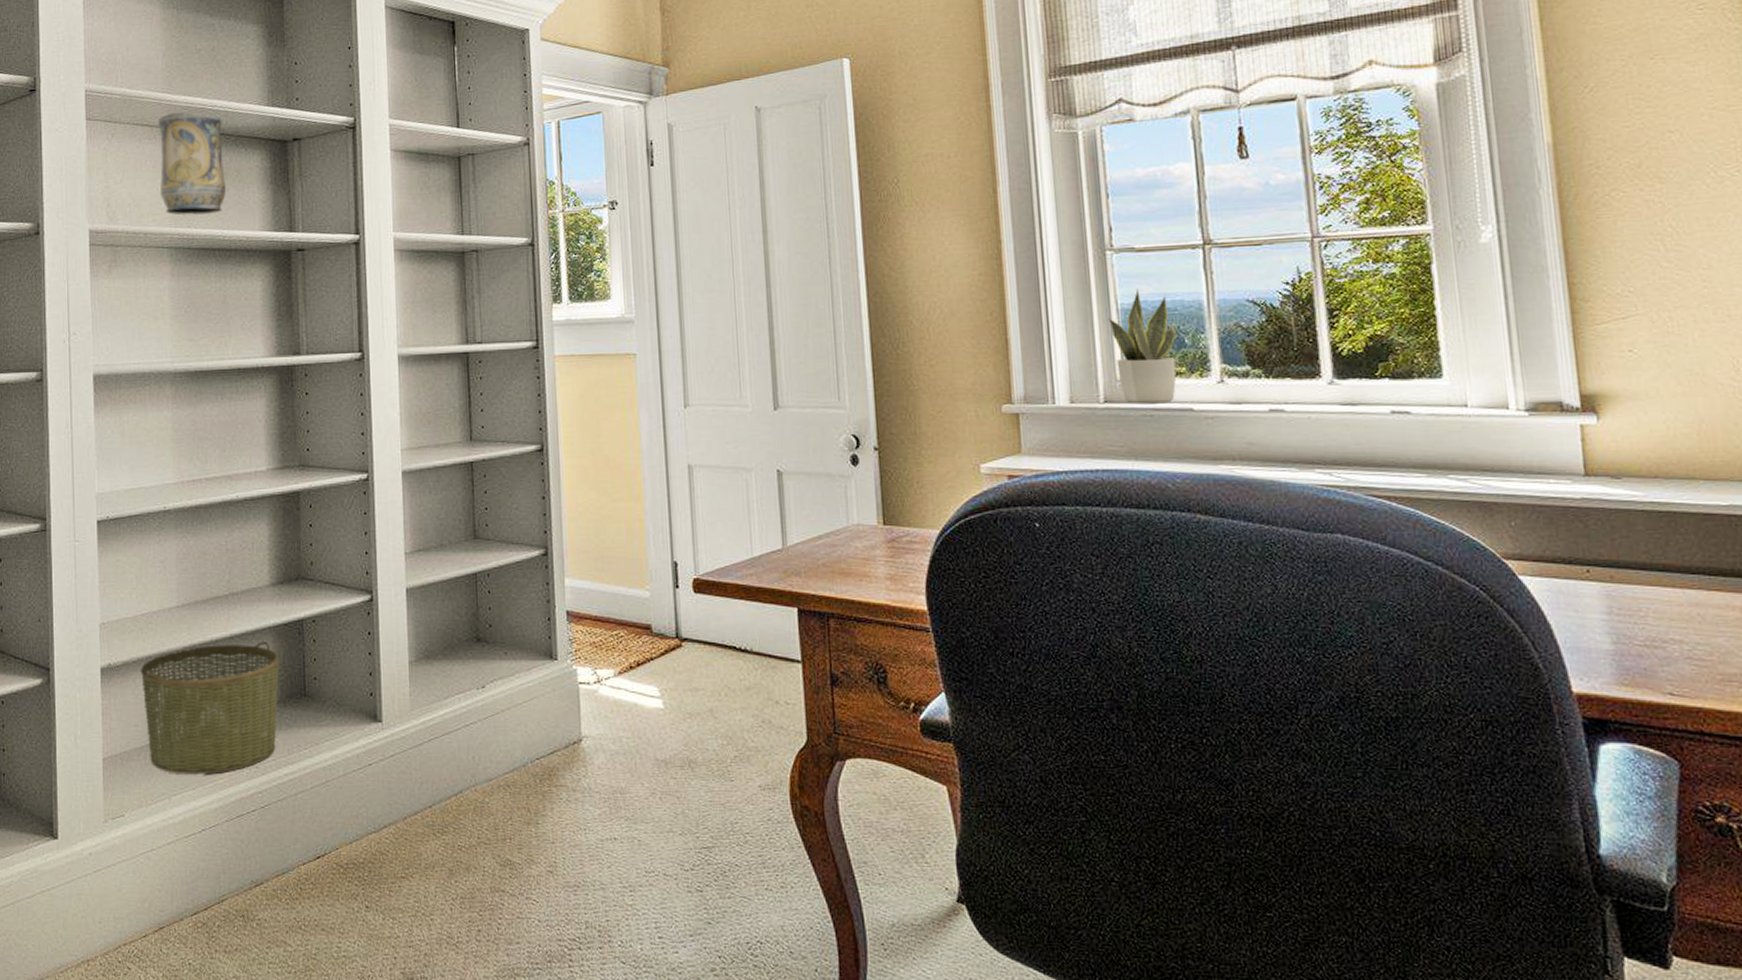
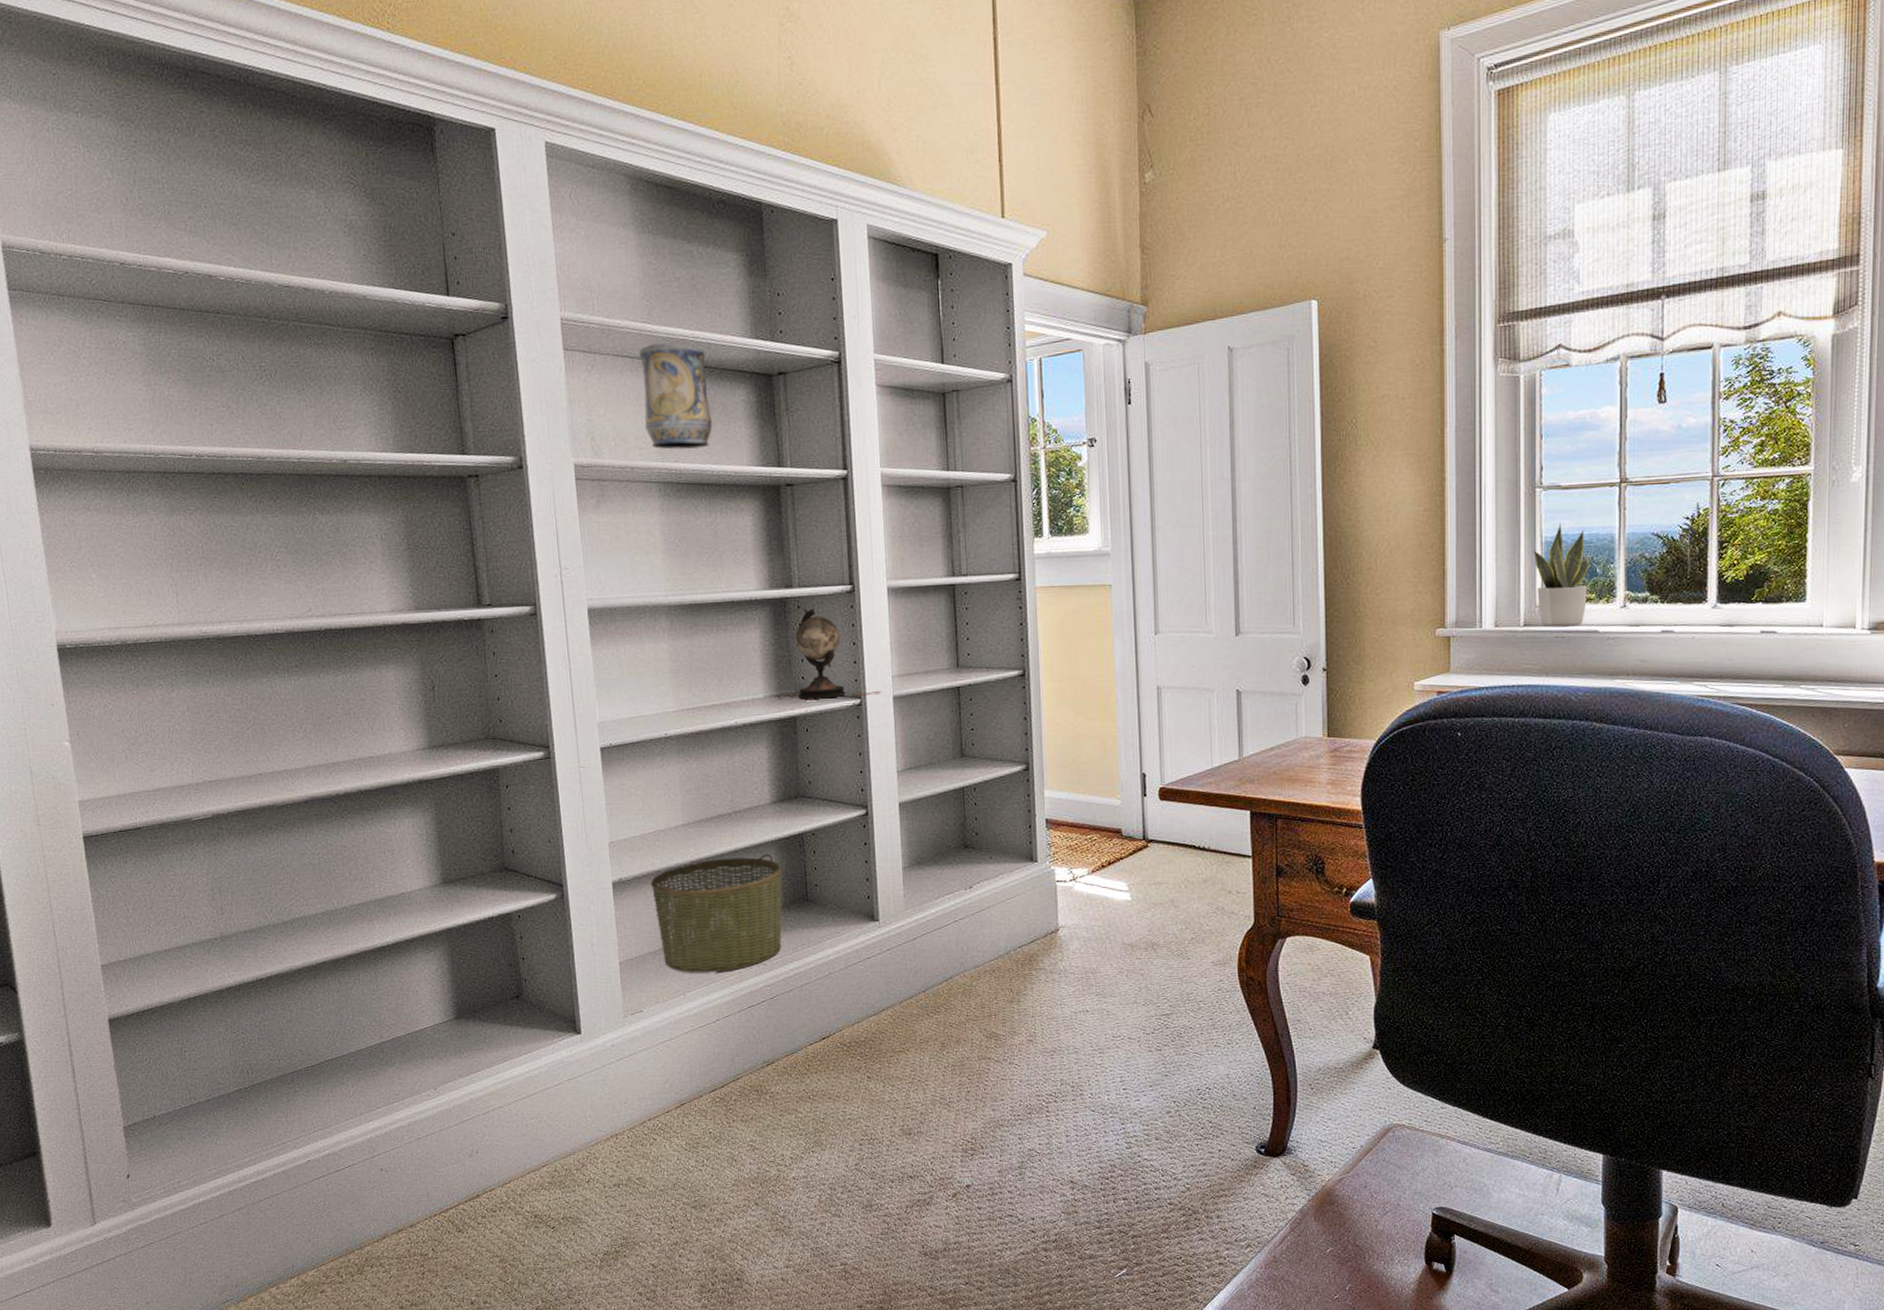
globe: none [278,376,390,476] -> present [775,608,882,702]

